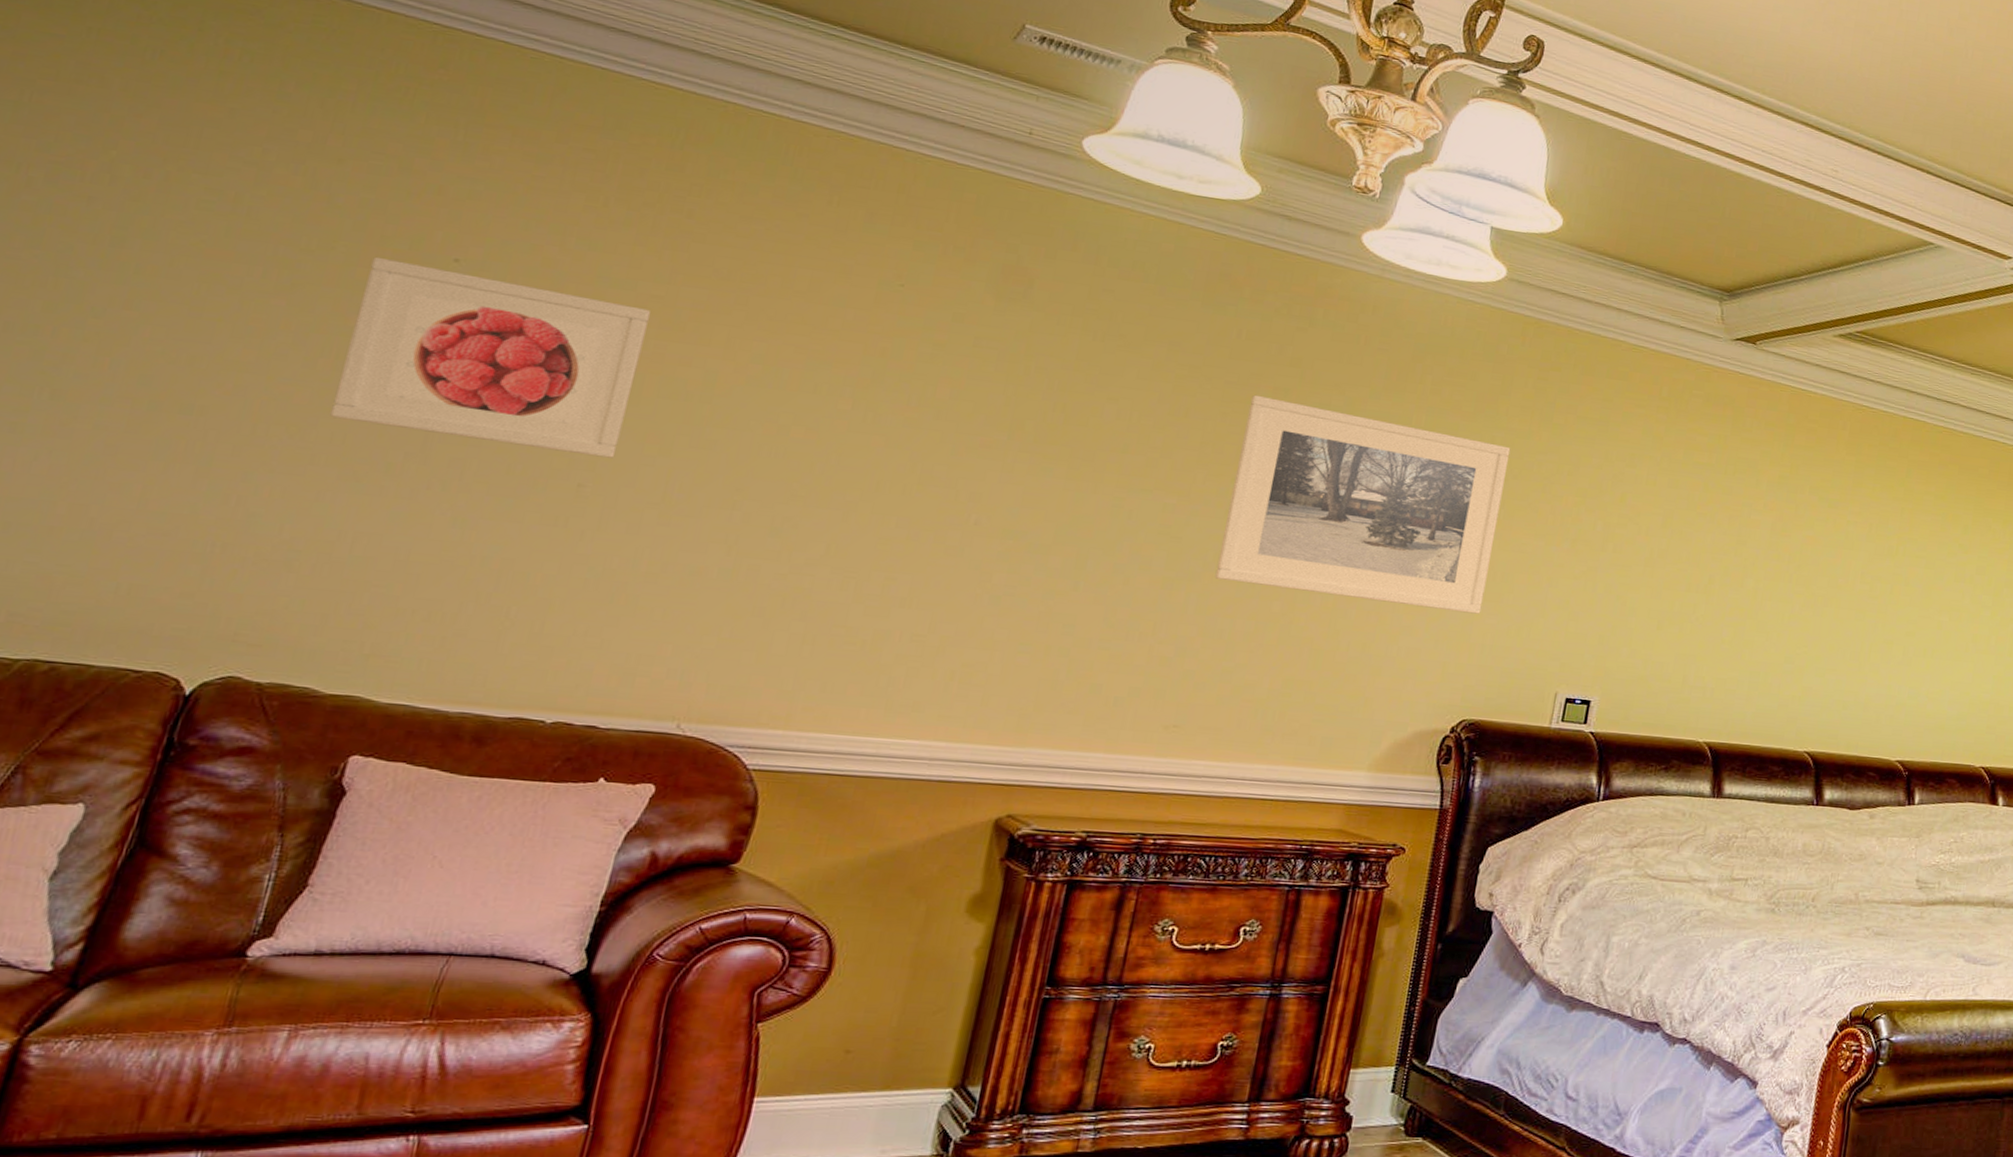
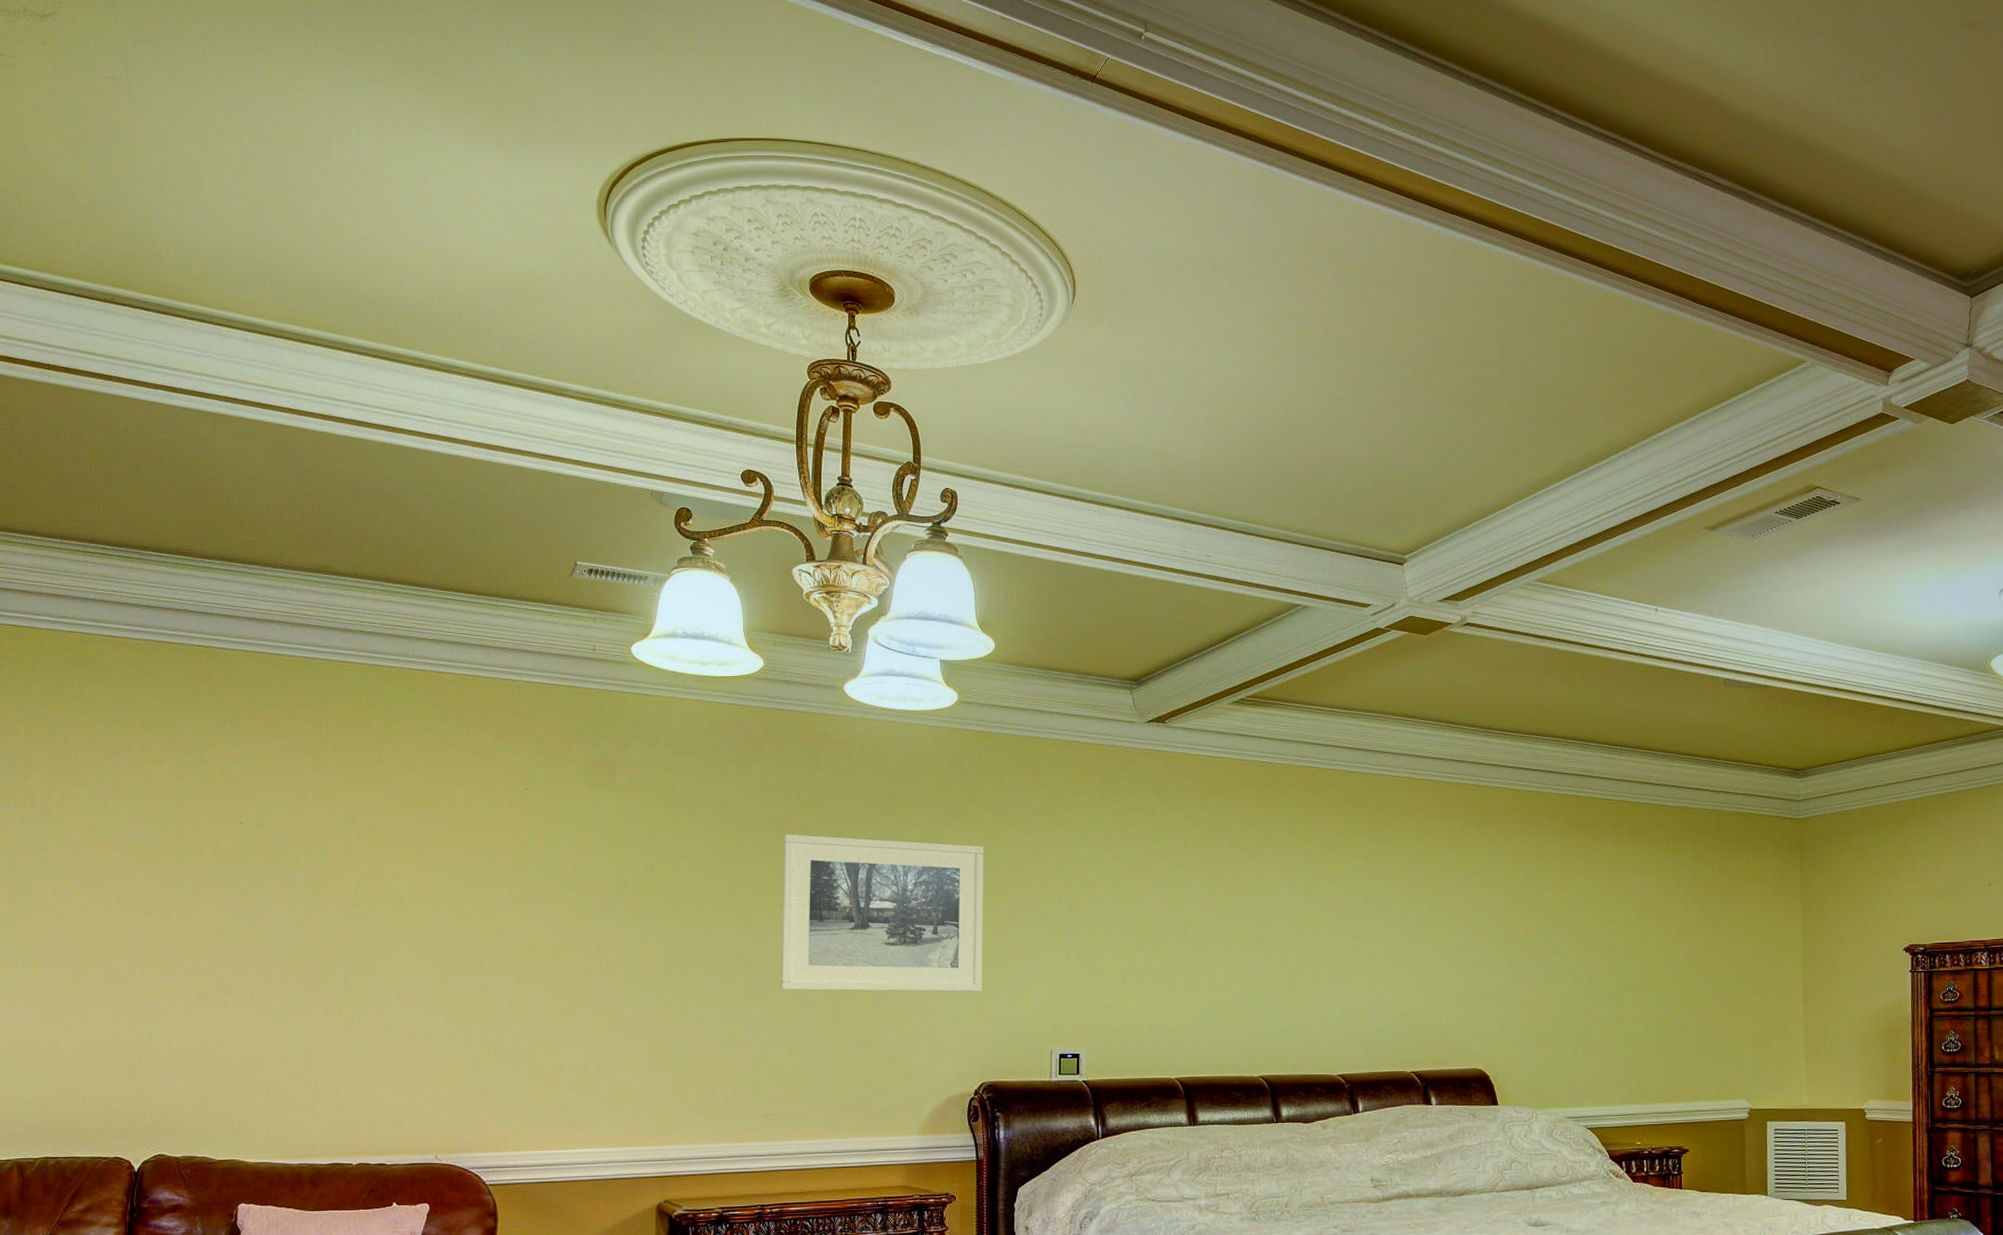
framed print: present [330,256,652,458] -> none [185,829,368,958]

